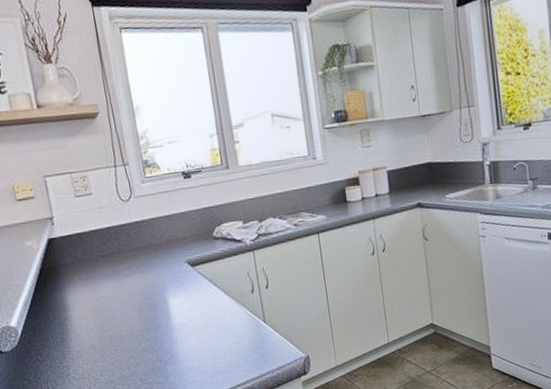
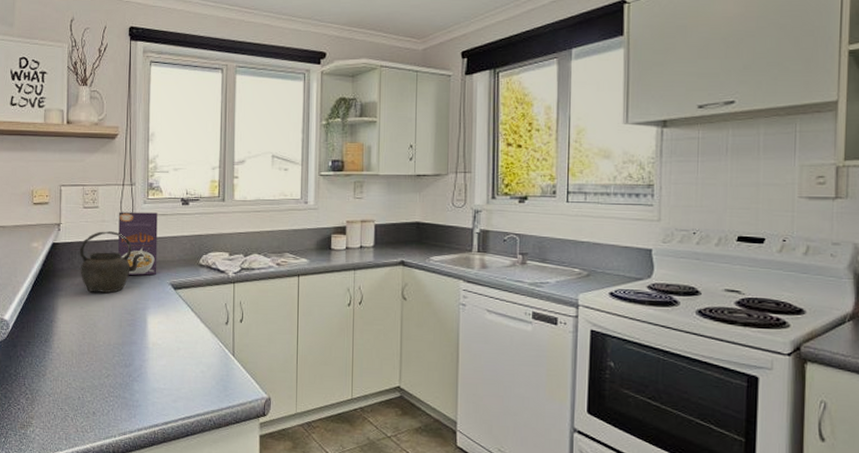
kettle: none [79,217,154,284] -> present [79,231,145,294]
cereal box: none [116,190,170,259] -> present [118,212,158,276]

